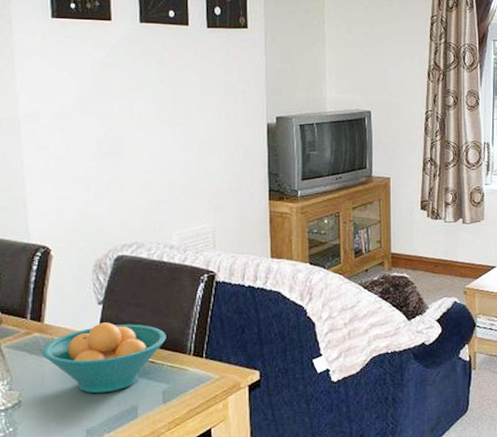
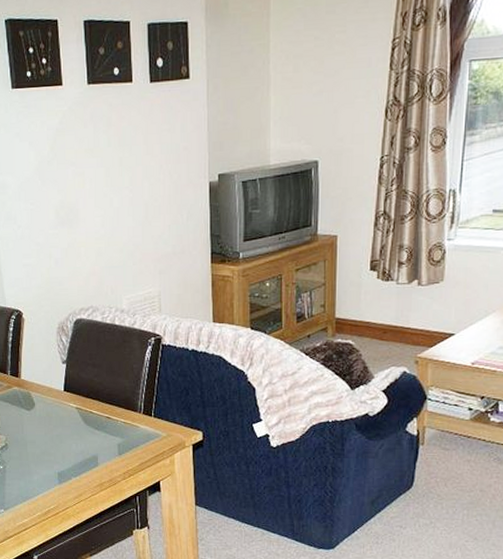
fruit bowl: present [42,322,166,394] -> none [21,380,120,443]

